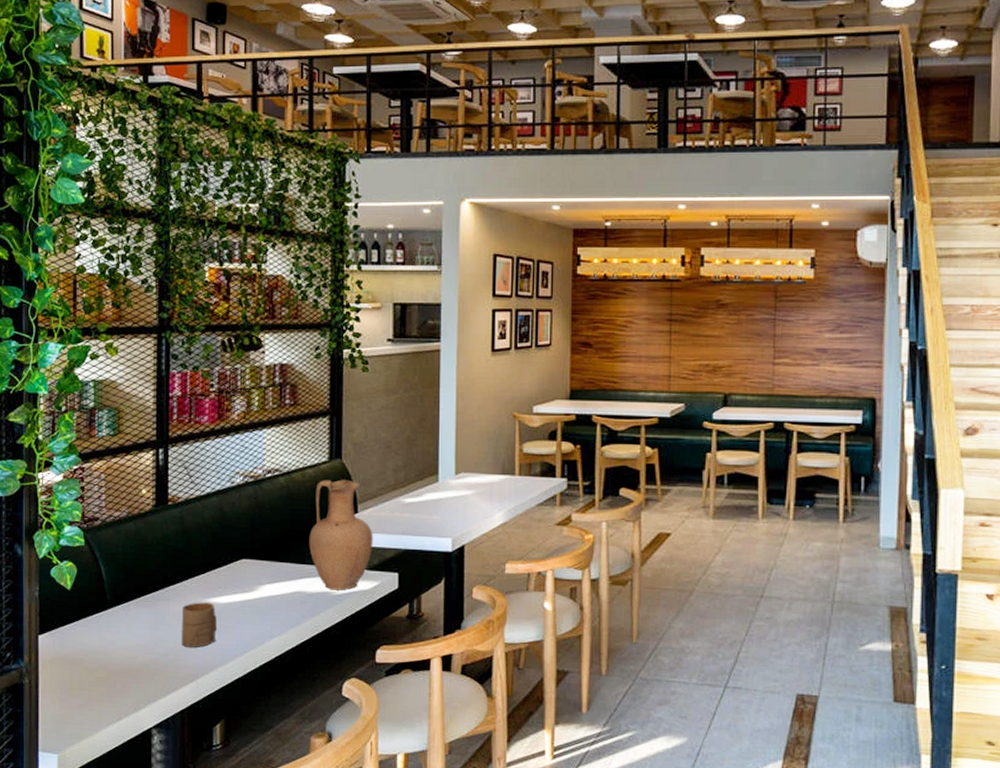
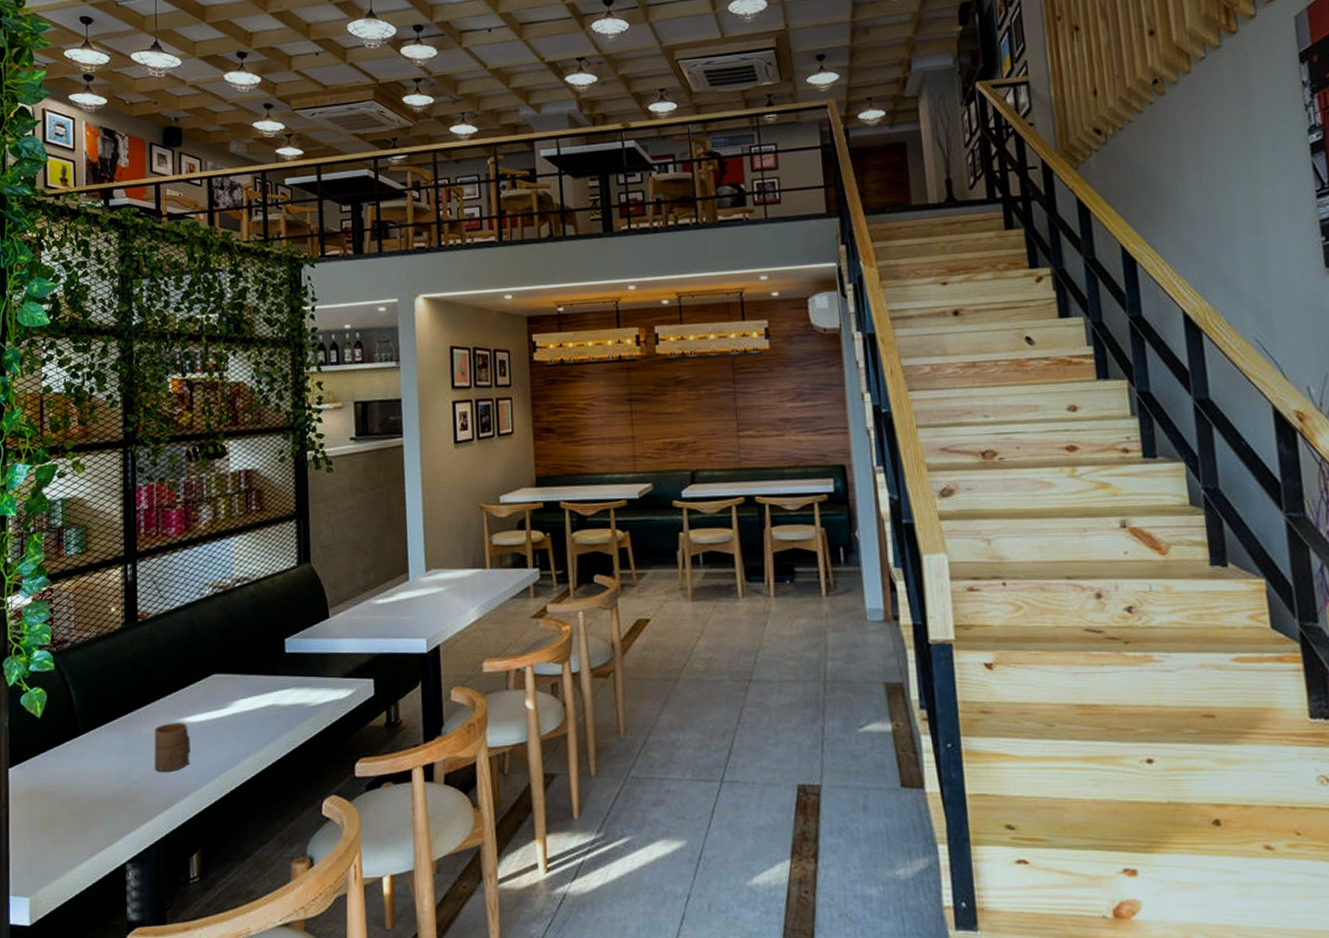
vase: present [309,479,373,591] -> none [281,584,347,702]

